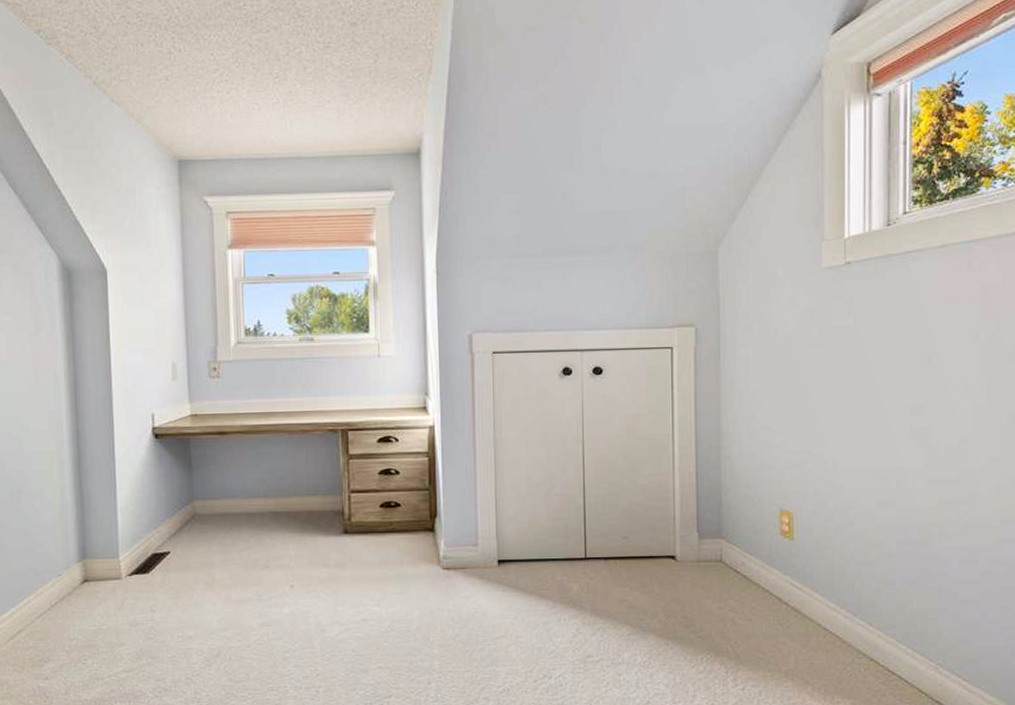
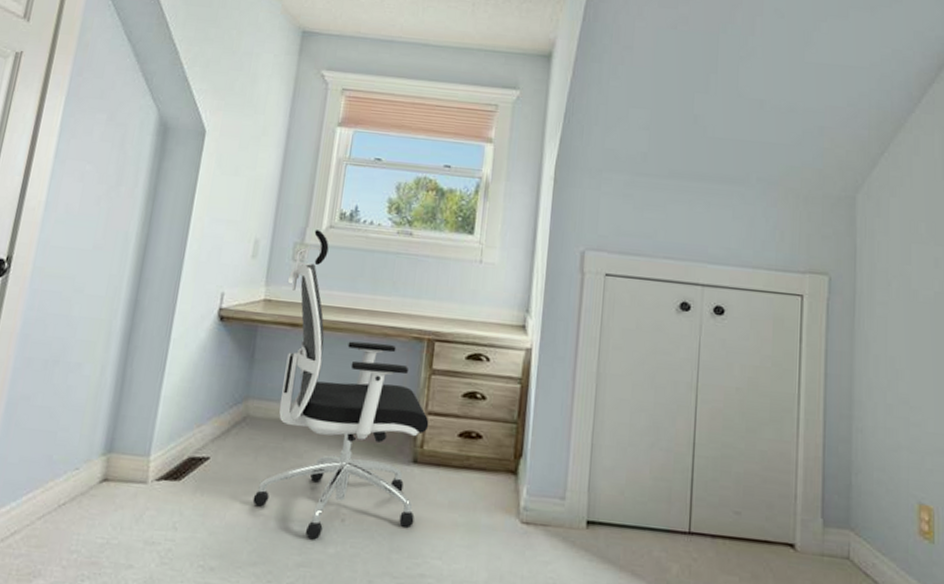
office chair: none [208,347,353,605] -> present [252,229,429,540]

